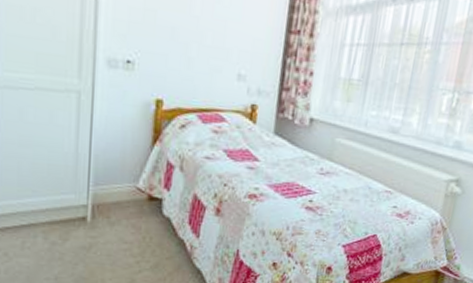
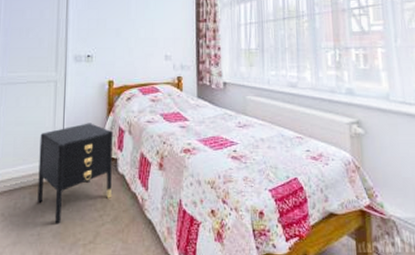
nightstand: none [53,151,158,269] -> present [37,123,113,224]

